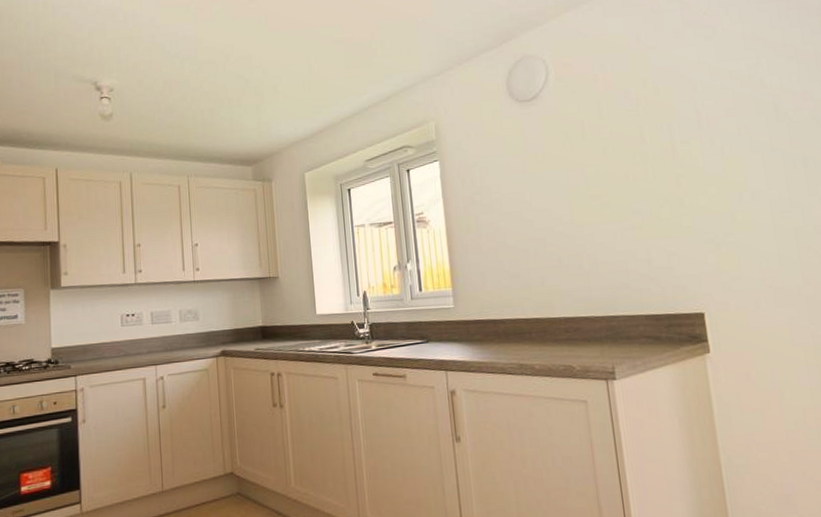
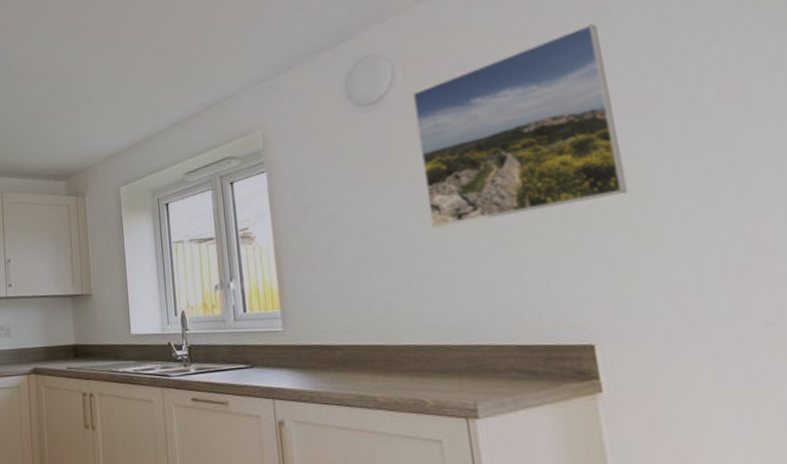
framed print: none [562,38,730,213] -> present [412,24,629,228]

